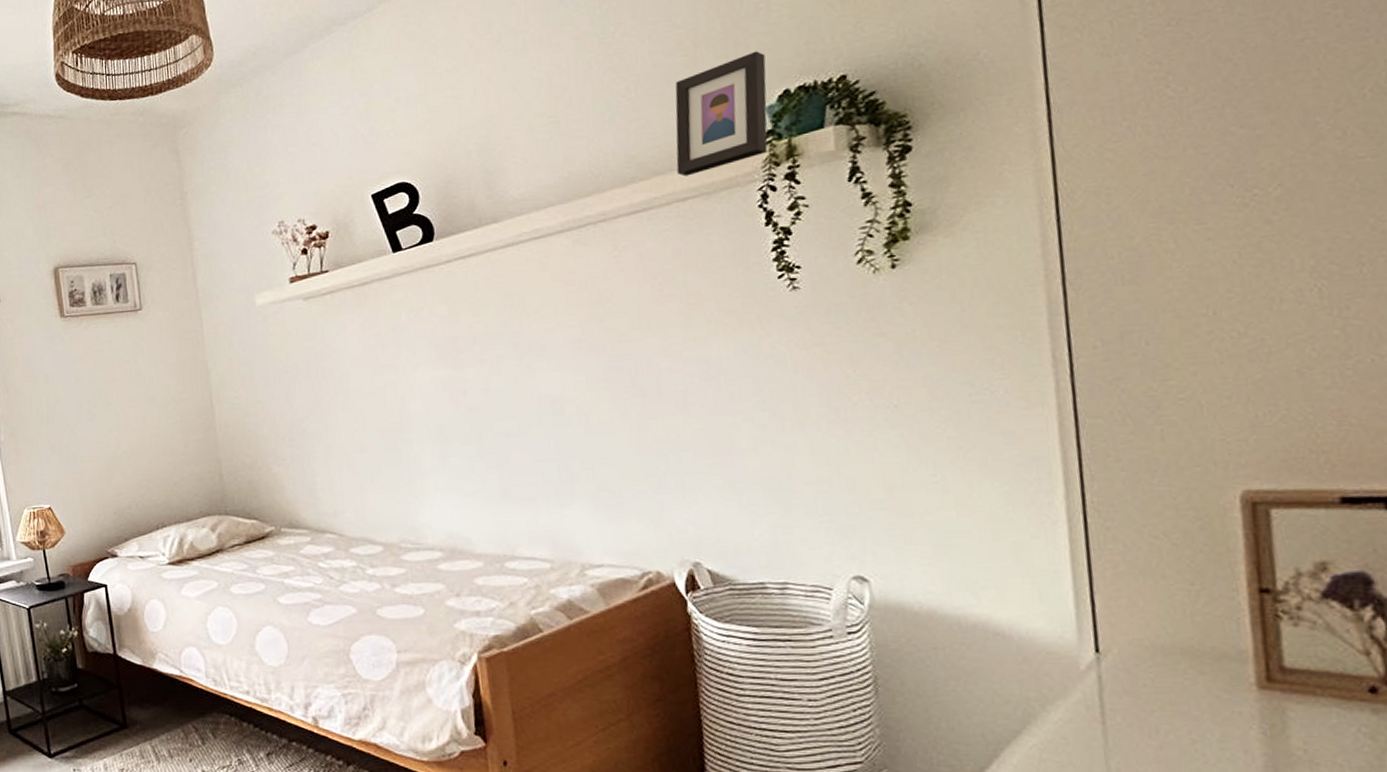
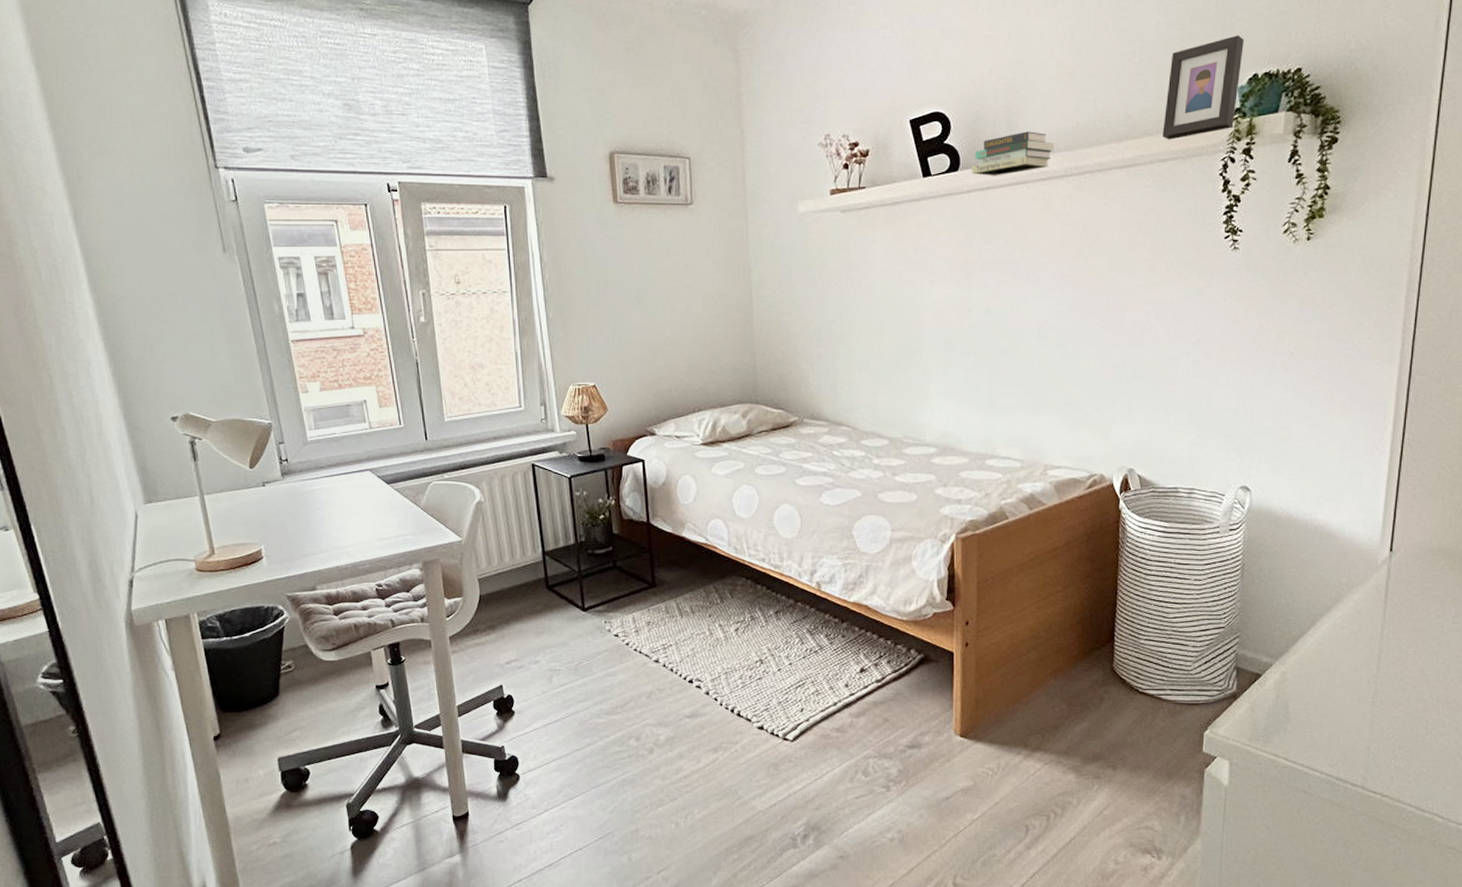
books: none [448,188,545,243] -> present [971,131,1055,176]

